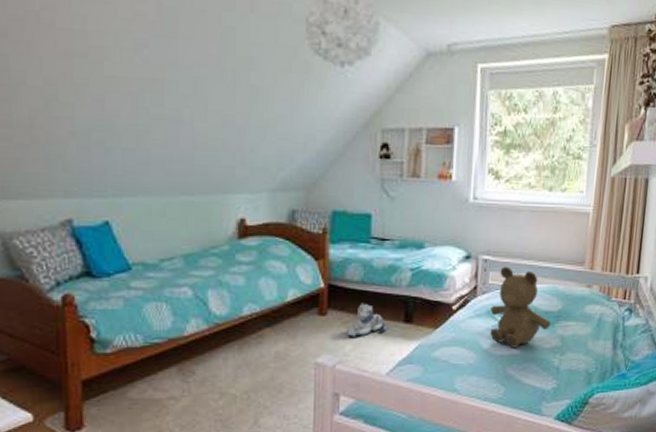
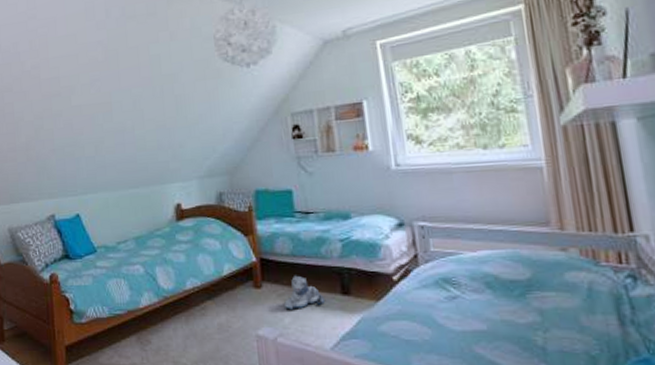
teddy bear: present [490,266,551,348] -> none [438,231,521,323]

